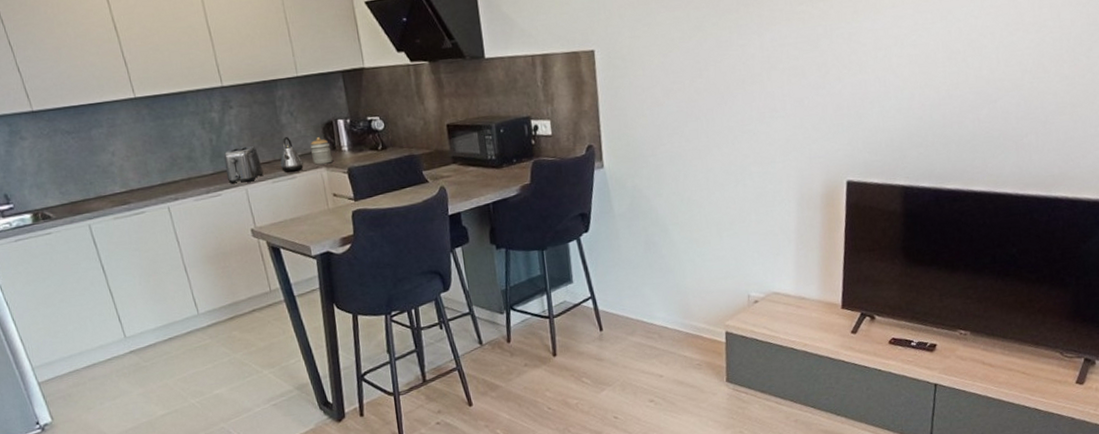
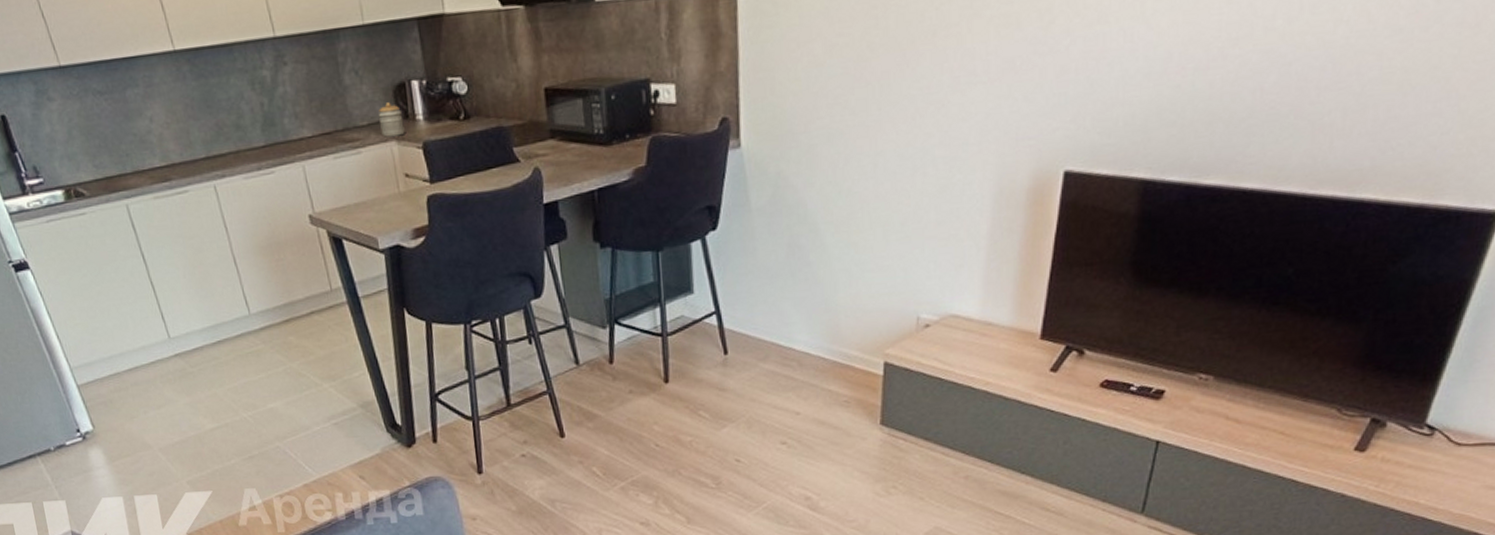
toaster: present [223,146,264,184] -> none [276,112,323,159]
kettle: present [280,136,304,173] -> none [342,100,371,146]

